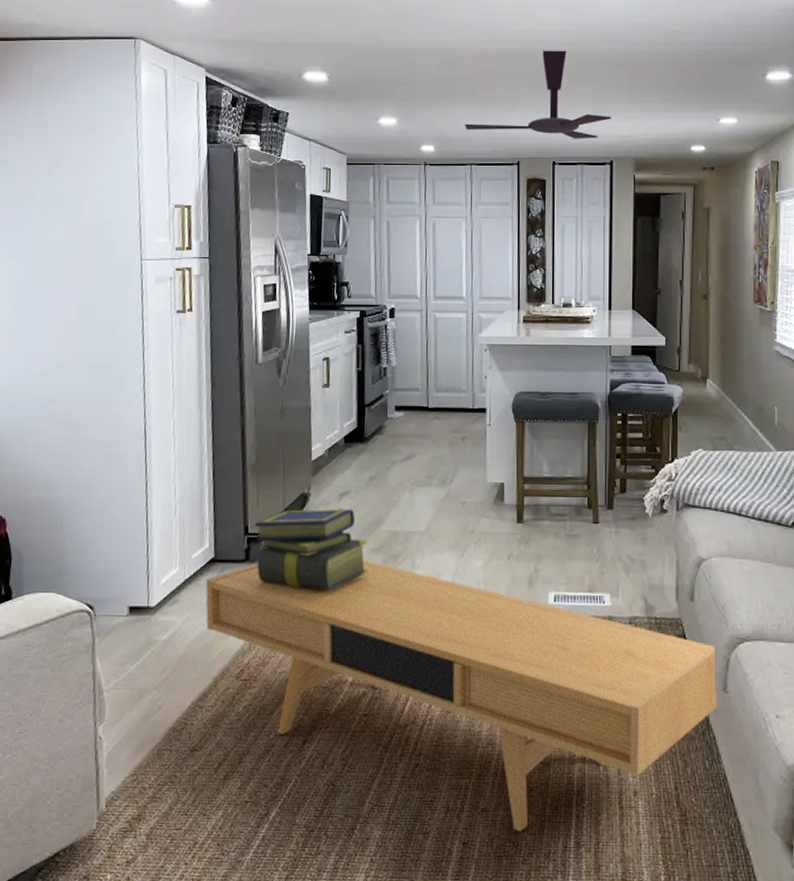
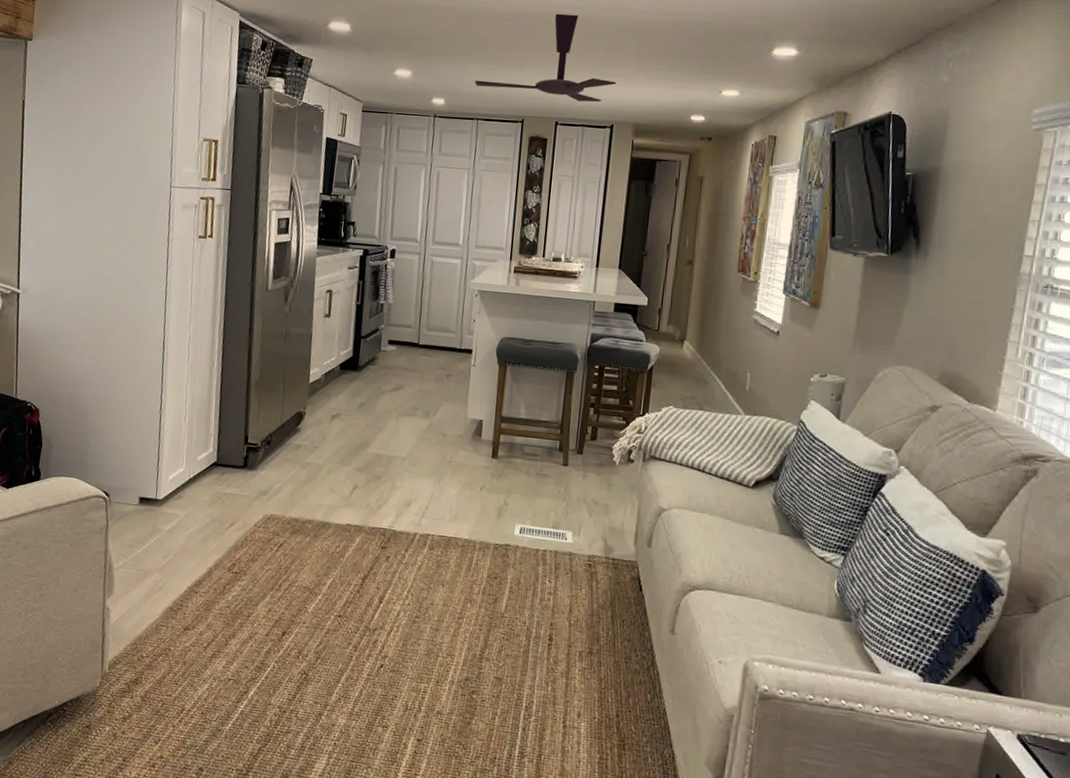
tv console: present [206,560,719,832] -> none [205,470,667,737]
stack of books: present [255,508,369,590] -> none [253,426,353,501]

